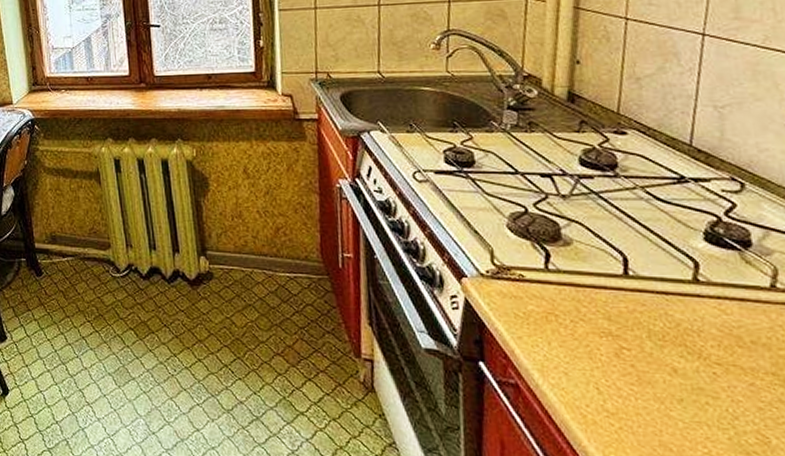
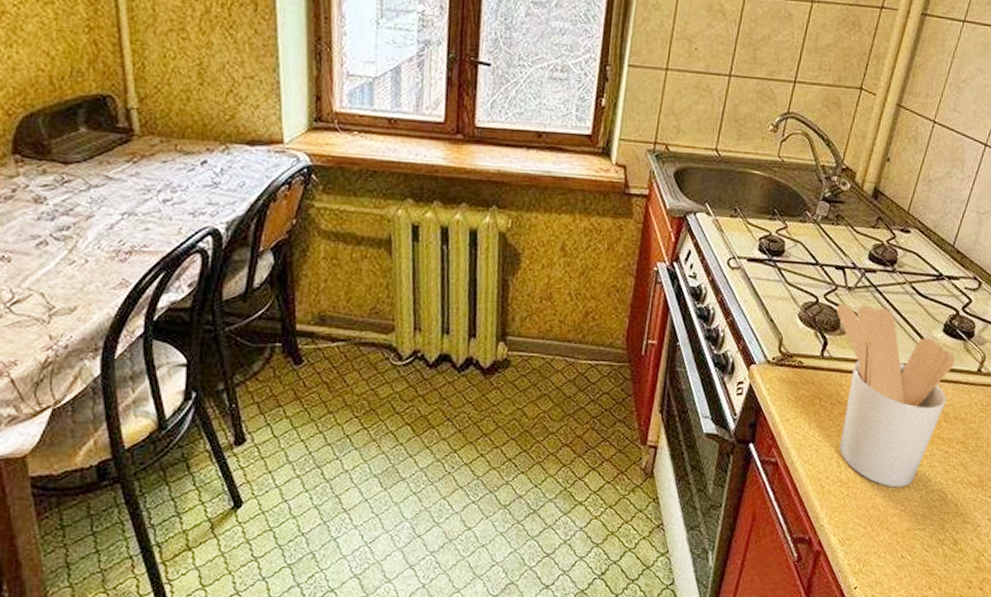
utensil holder: none [553,213,734,425] -> present [837,304,956,488]

